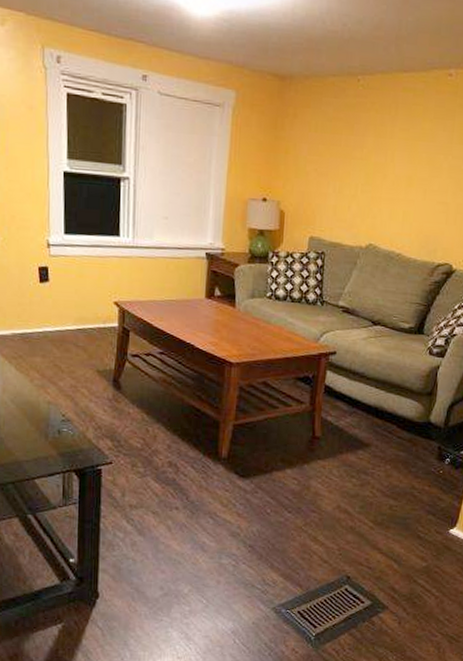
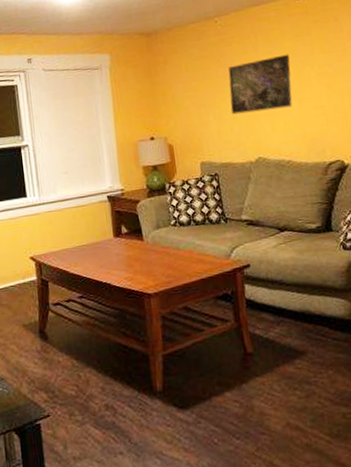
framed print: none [352,136,426,197] -> present [228,54,293,115]

